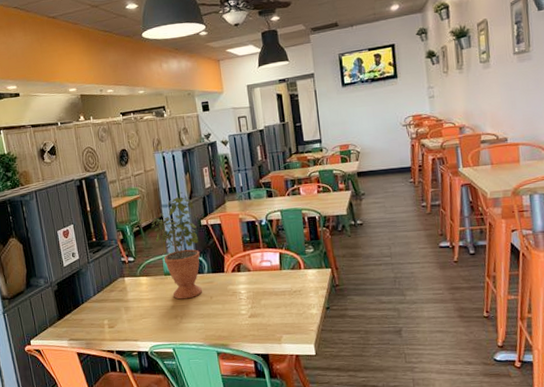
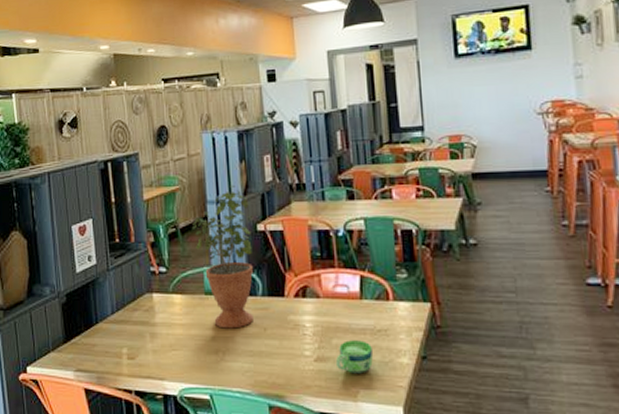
cup: none [264,300,291,324] -> present [335,340,373,374]

